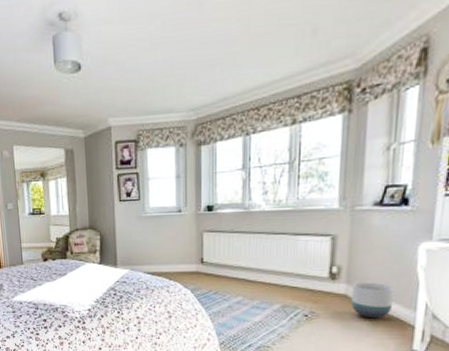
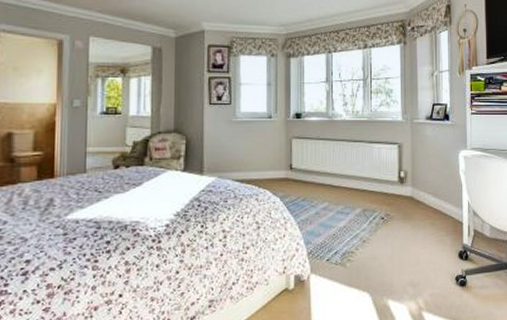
planter: present [350,282,394,319] -> none [416,185,446,218]

